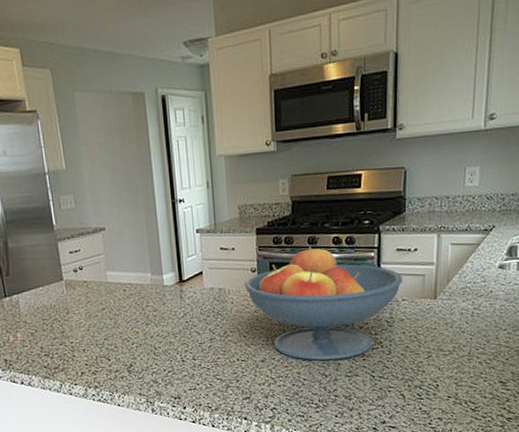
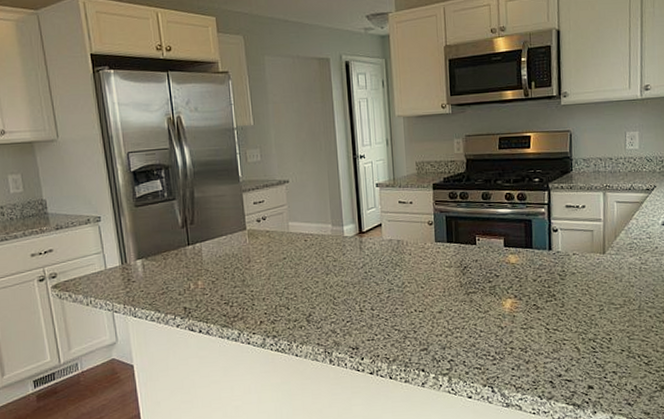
fruit bowl: present [245,246,403,361] -> none [422,201,573,313]

